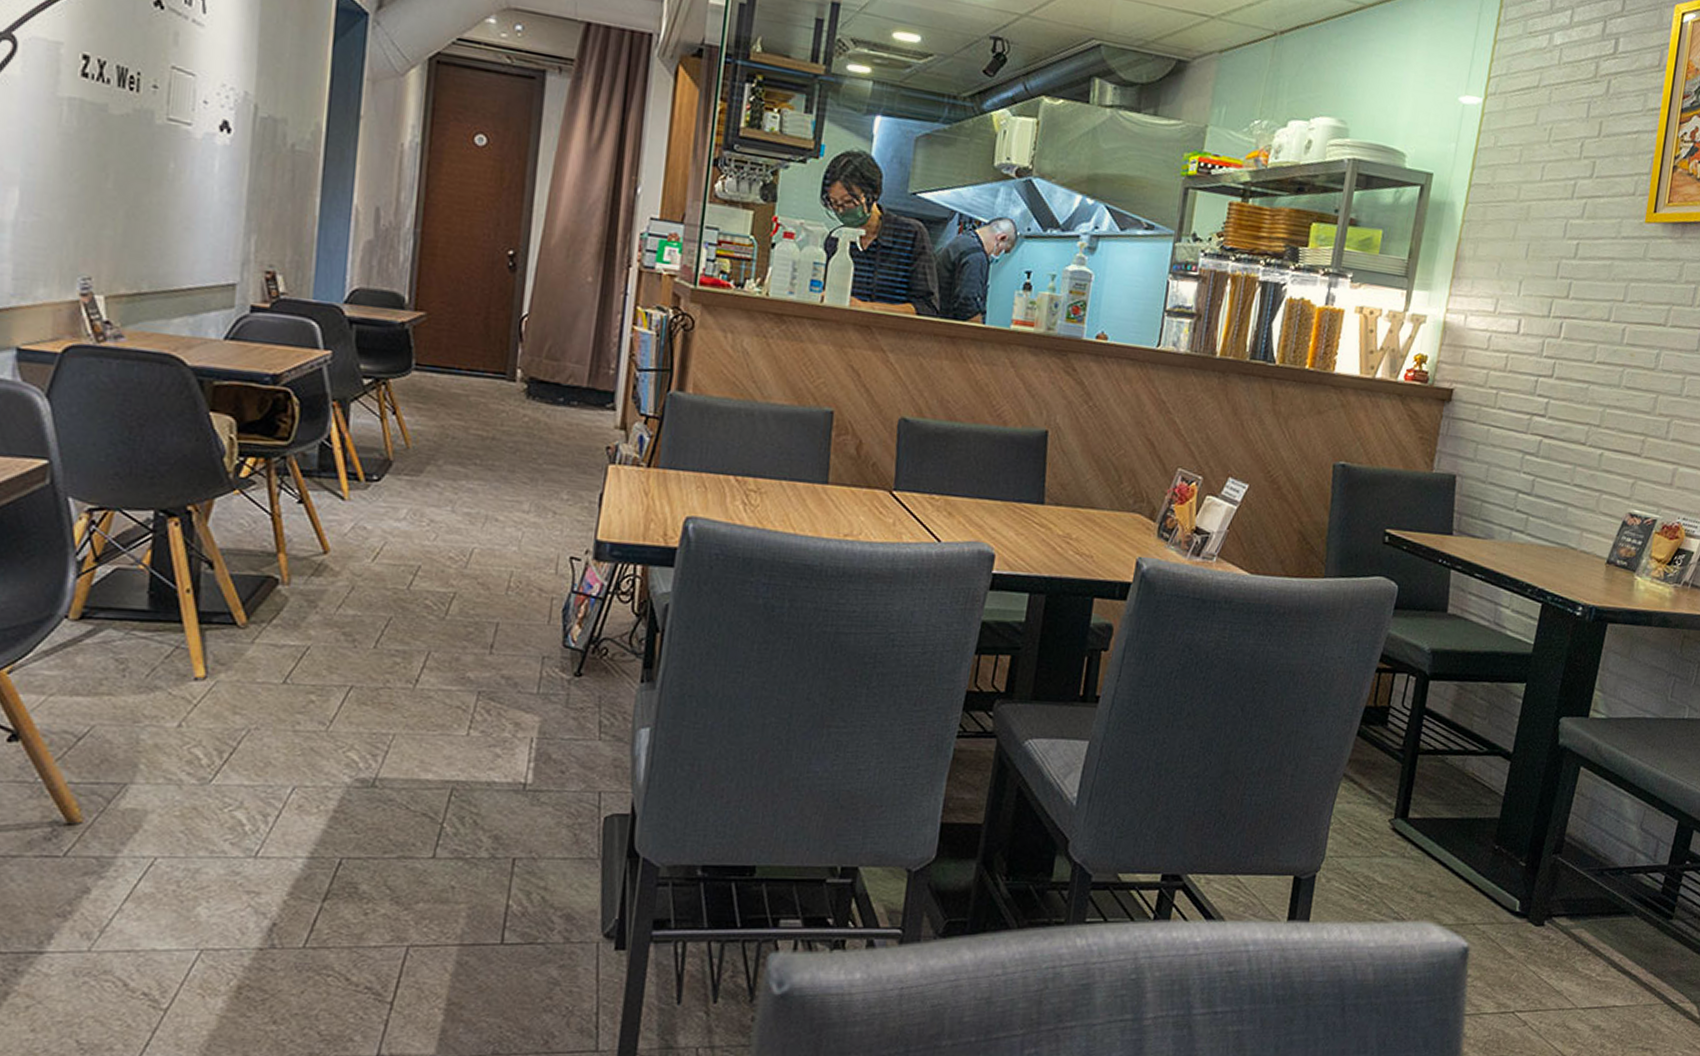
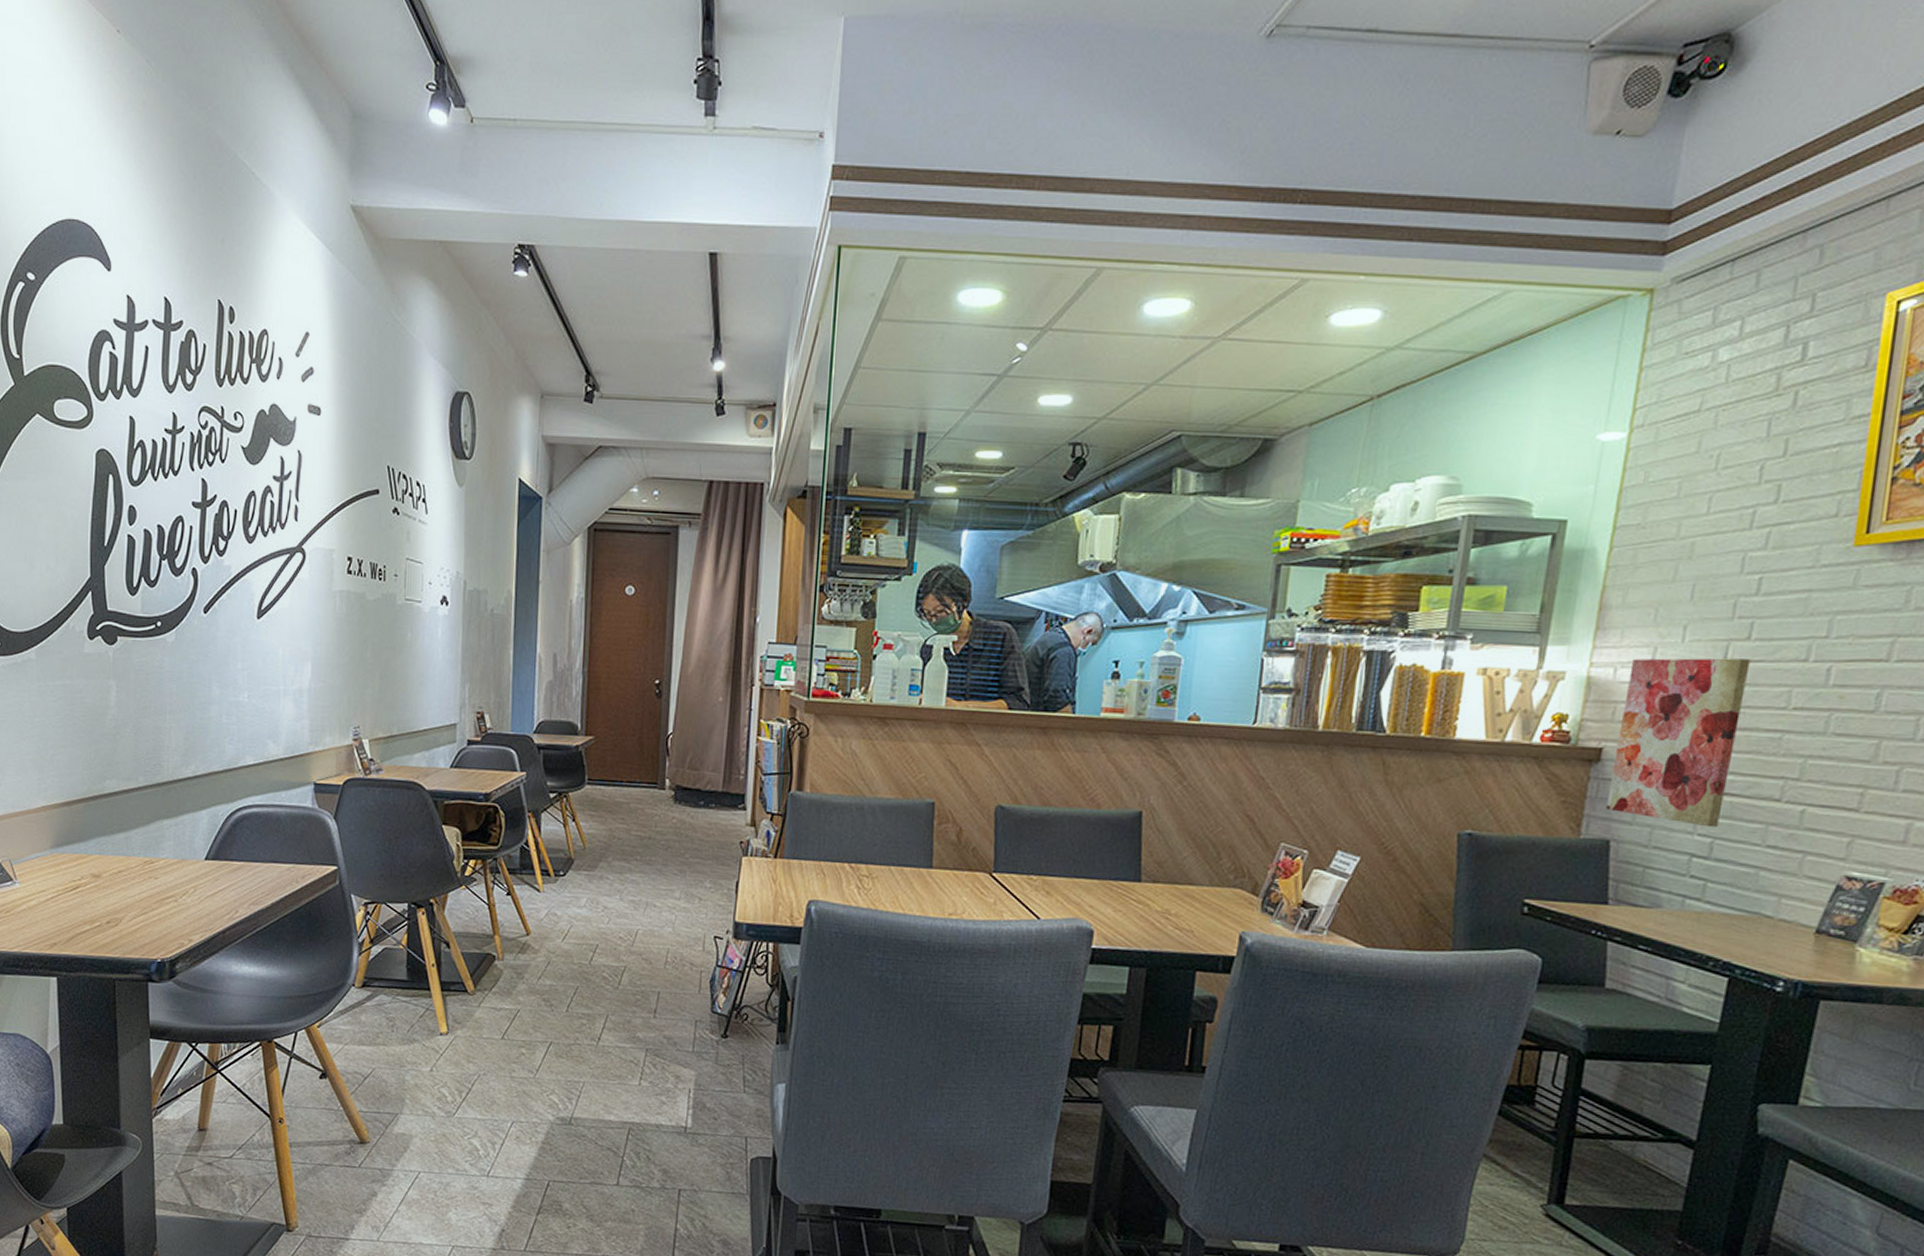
wall art: none [1454,308,1568,467] -> present [1606,658,1751,828]

